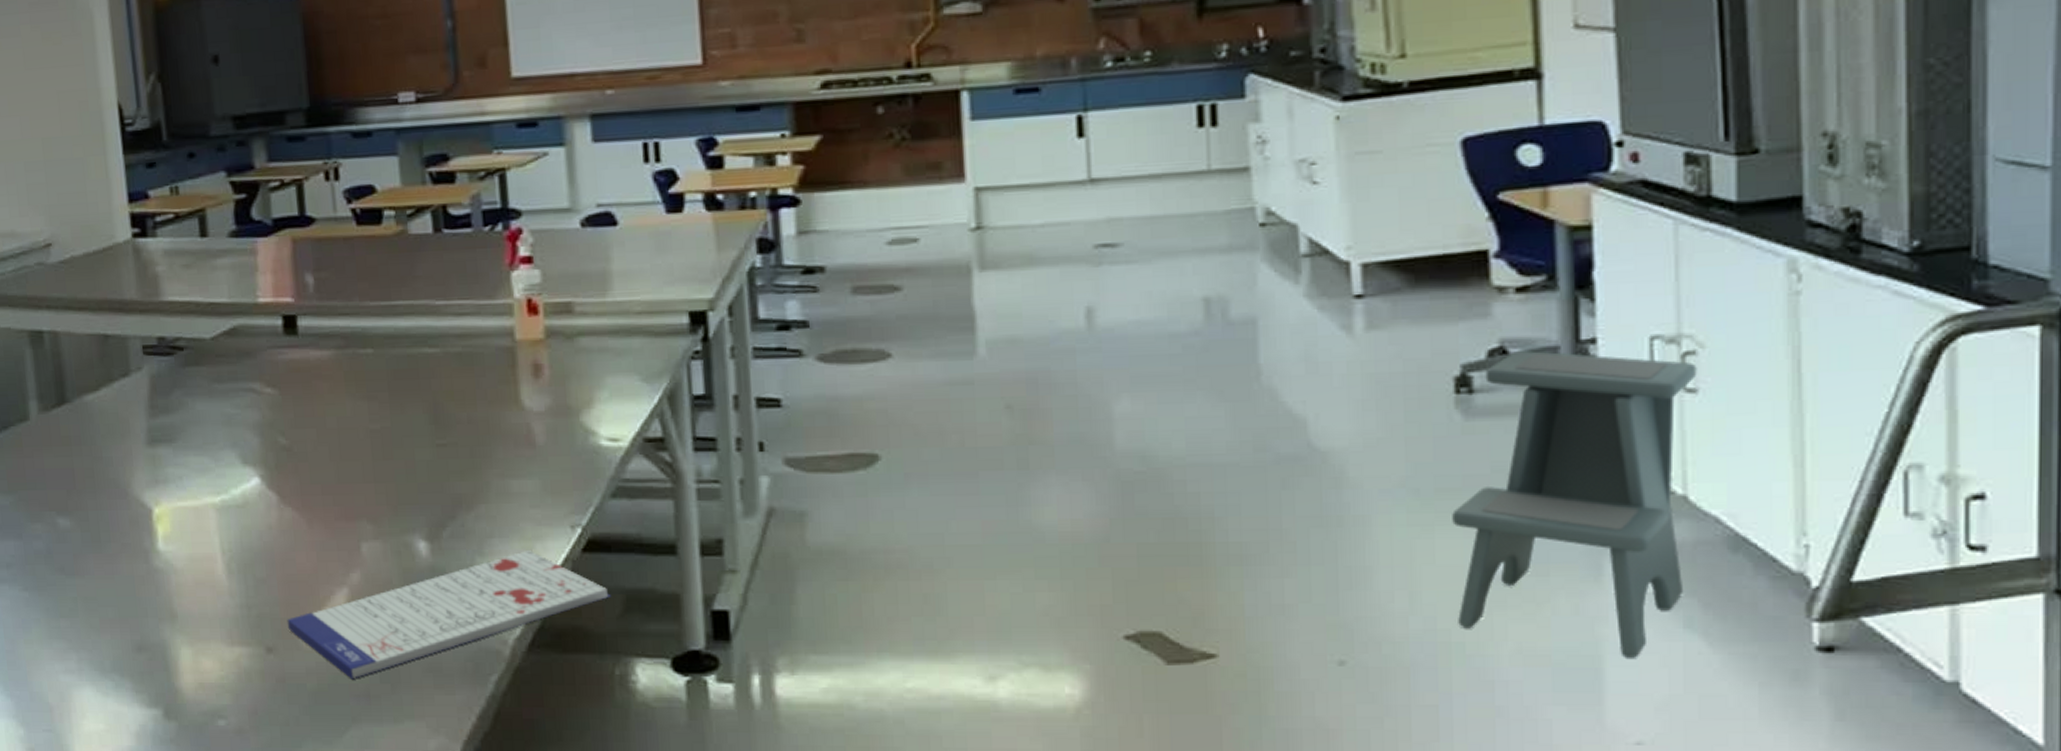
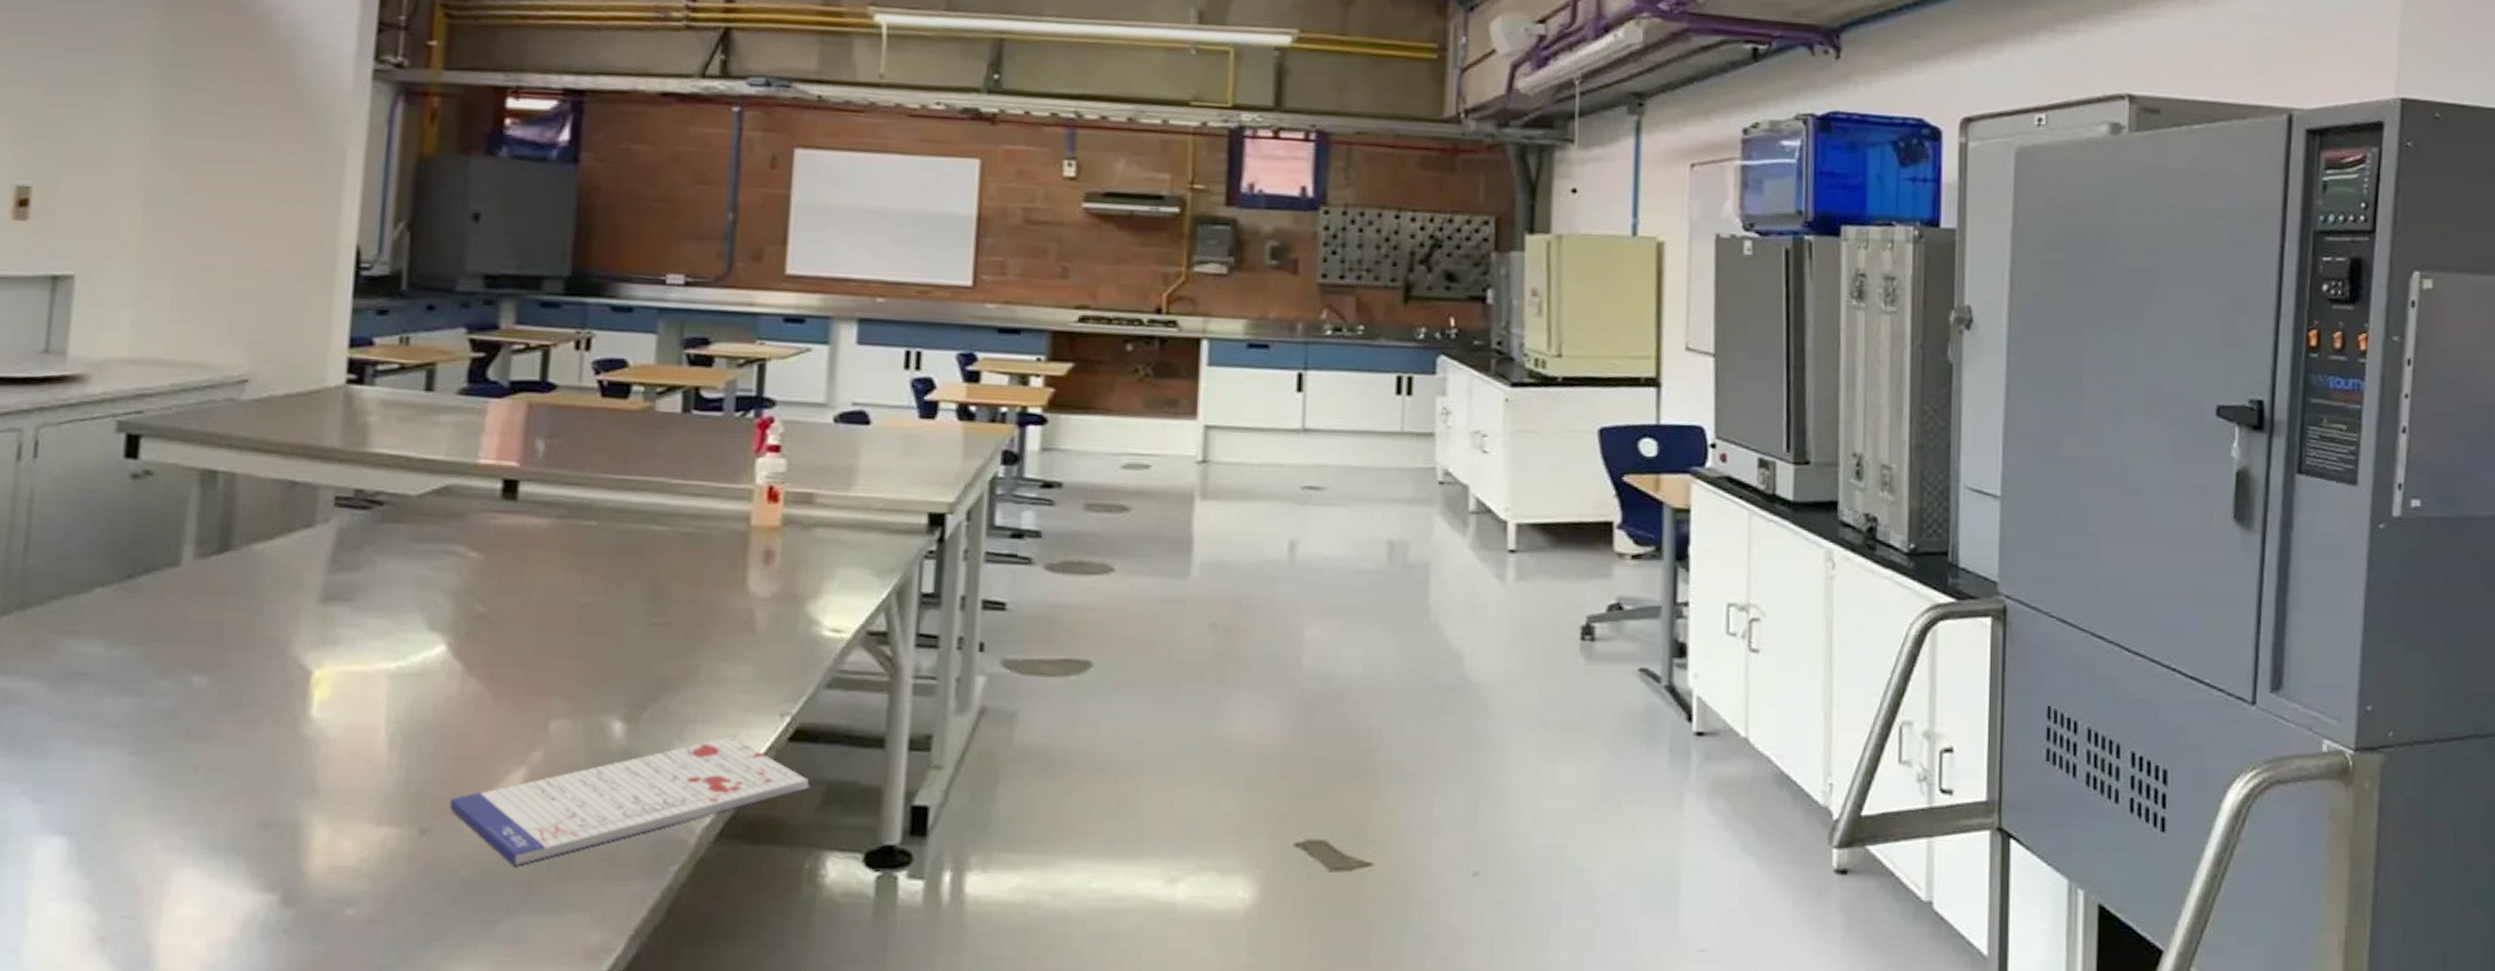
step stool: present [1452,350,1697,658] -> none [1571,607,1760,876]

